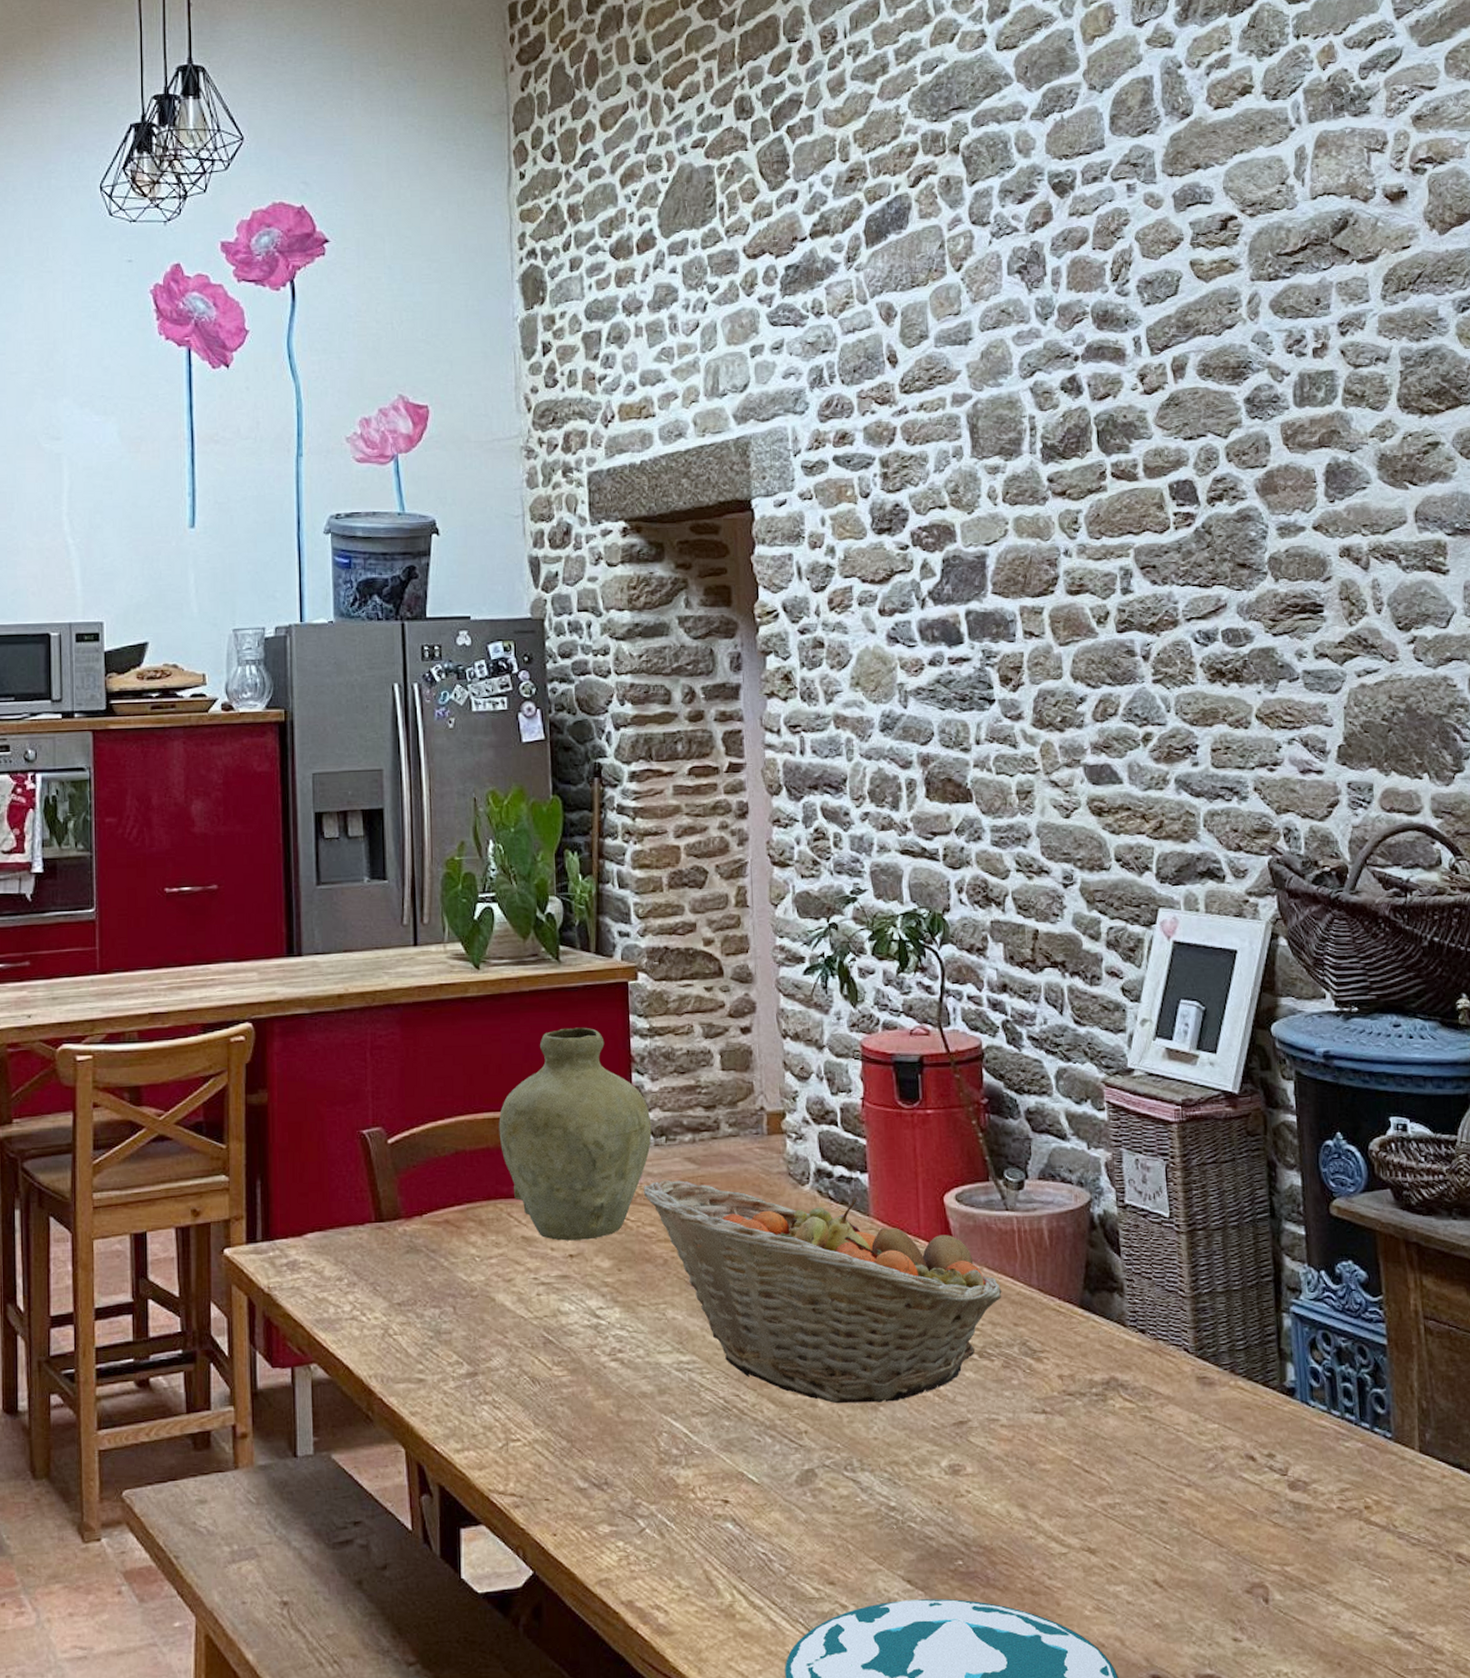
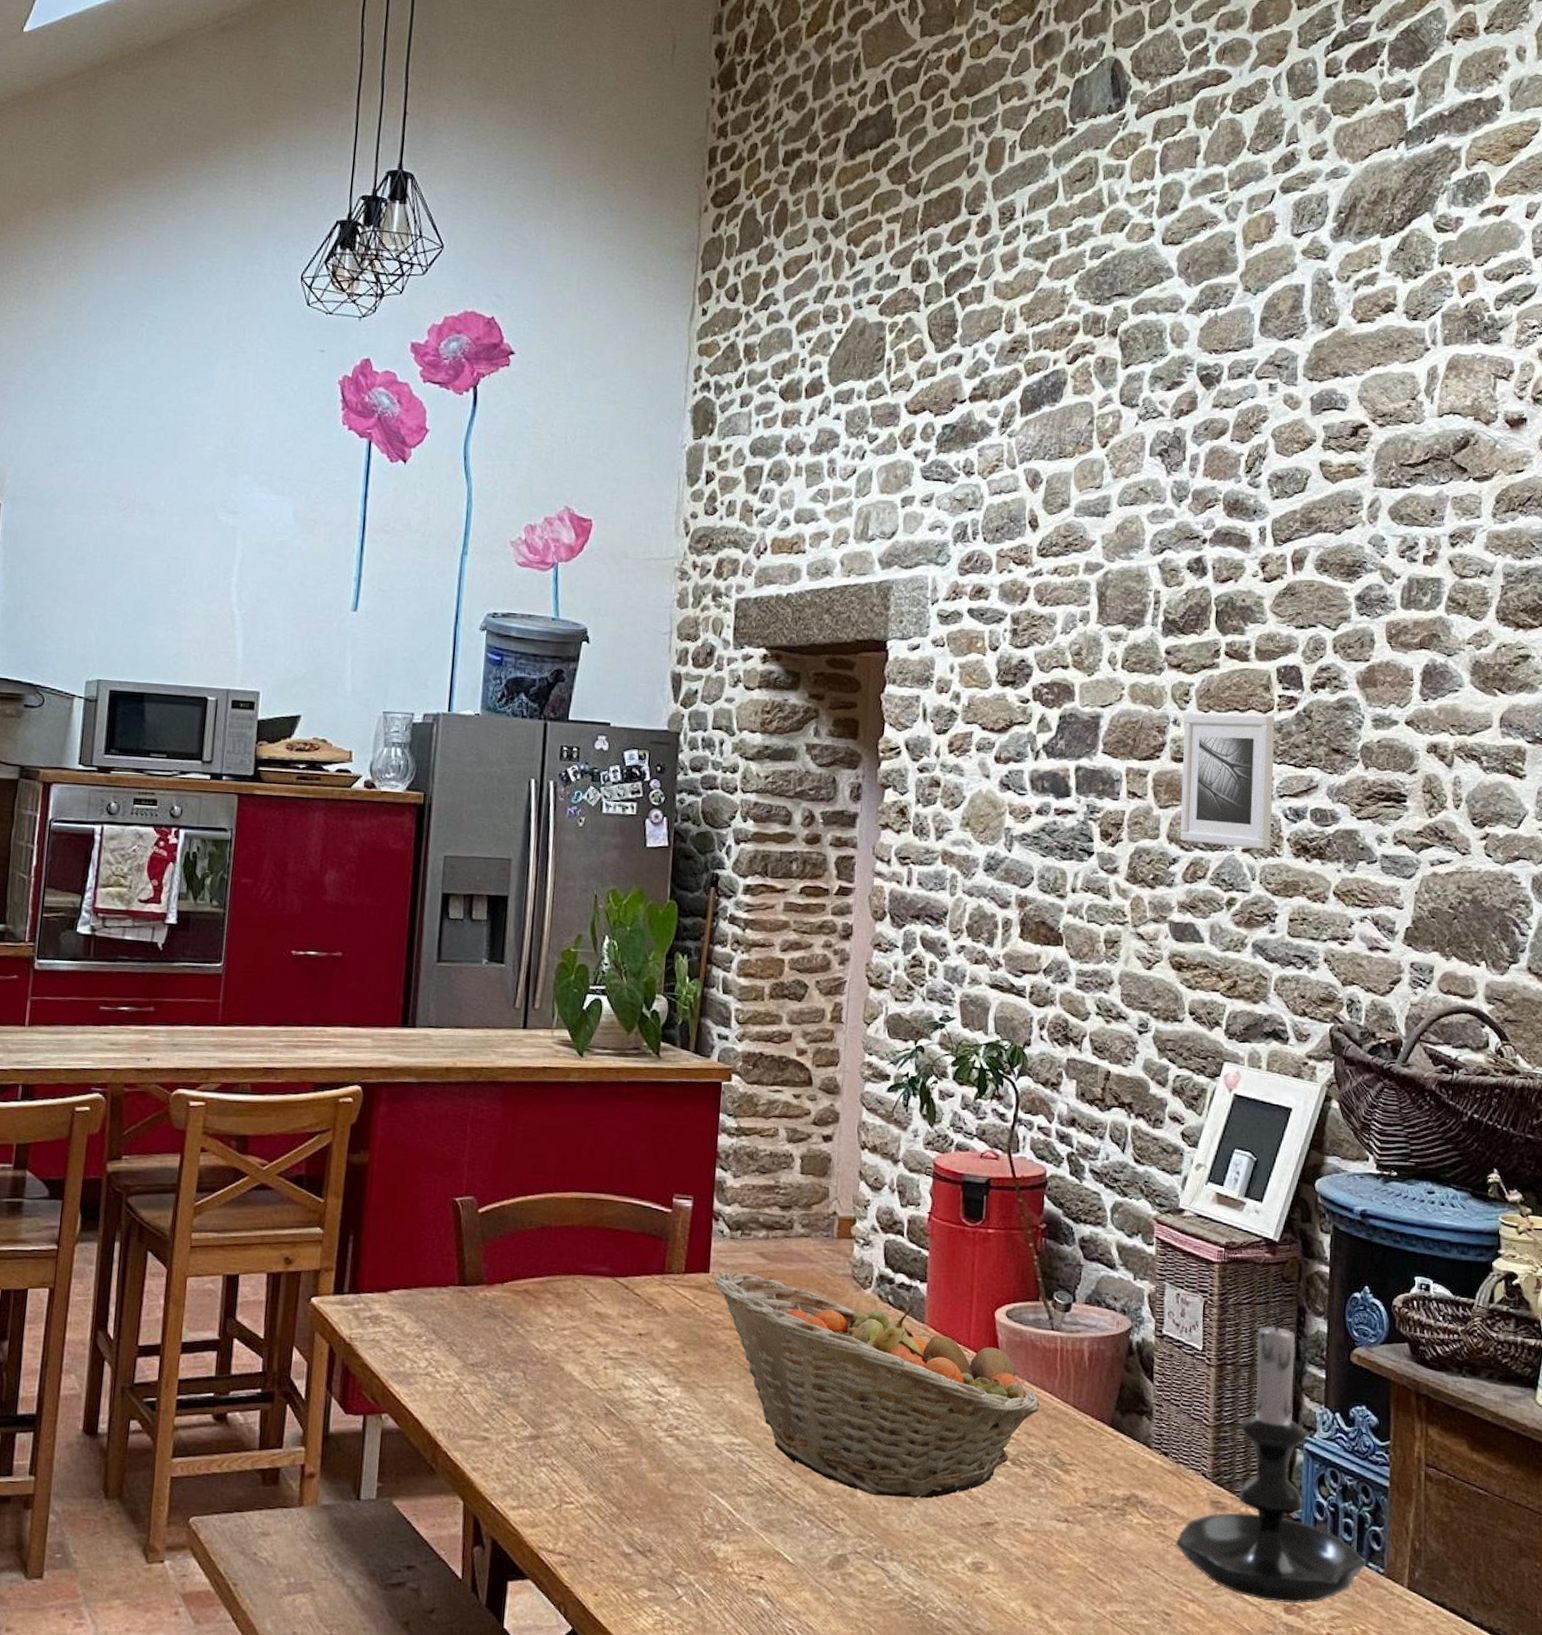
vase: present [499,1027,652,1241] -> none [584,1120,730,1321]
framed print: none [1075,536,1184,679] -> present [1180,713,1275,850]
candle holder: none [1163,1169,1373,1479] -> present [1175,1312,1368,1604]

